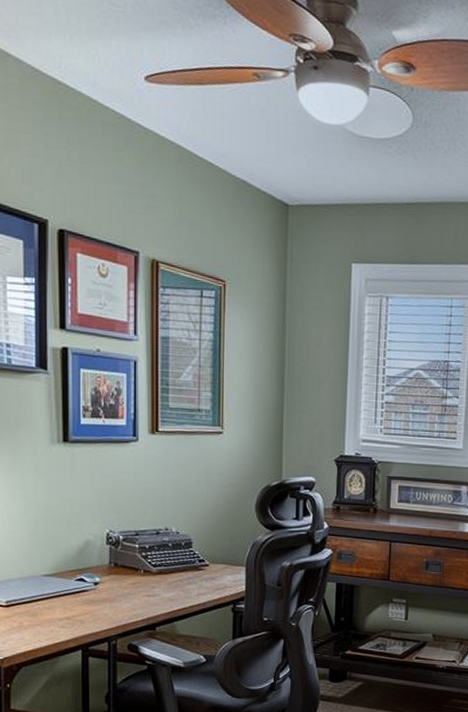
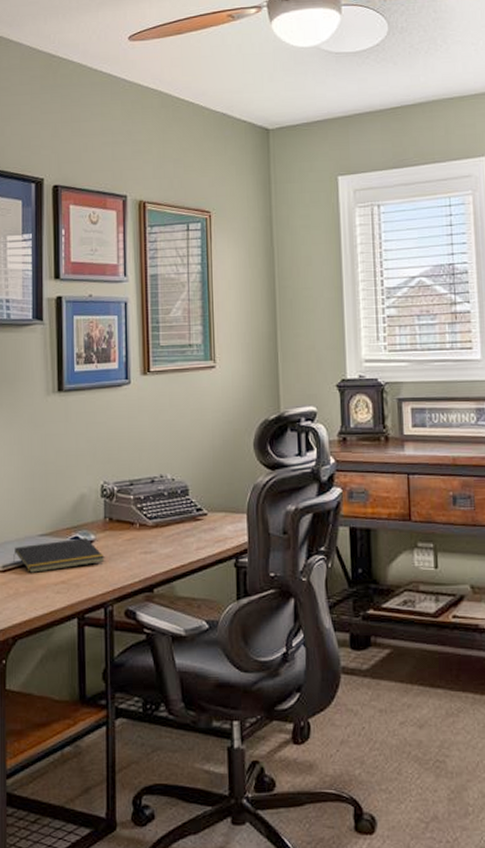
notepad: none [17,580,110,610] -> present [13,538,105,574]

